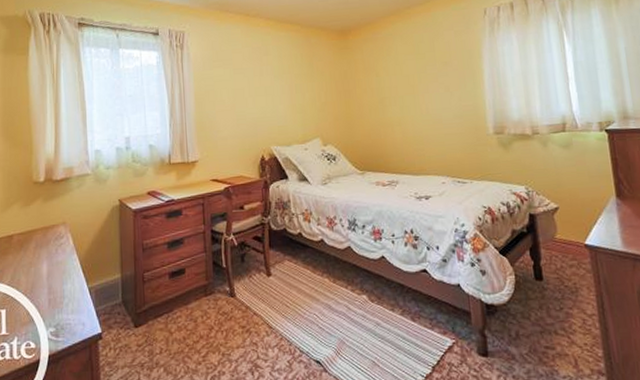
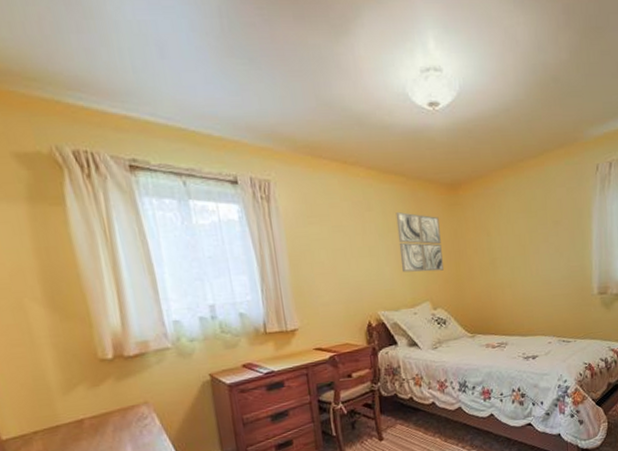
wall art: none [290,56,334,110] -> present [395,212,444,273]

